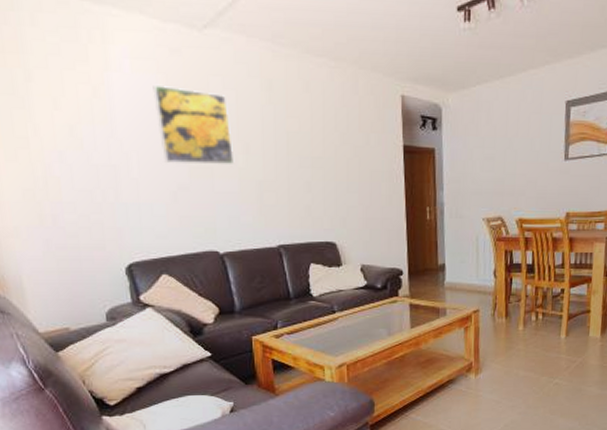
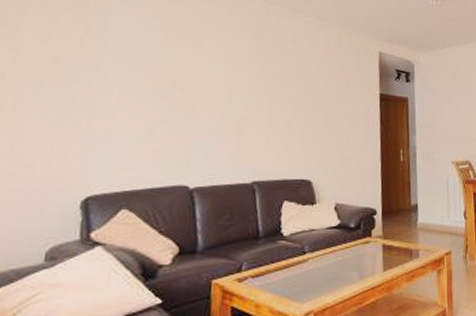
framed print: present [153,86,235,165] -> none [146,29,219,103]

